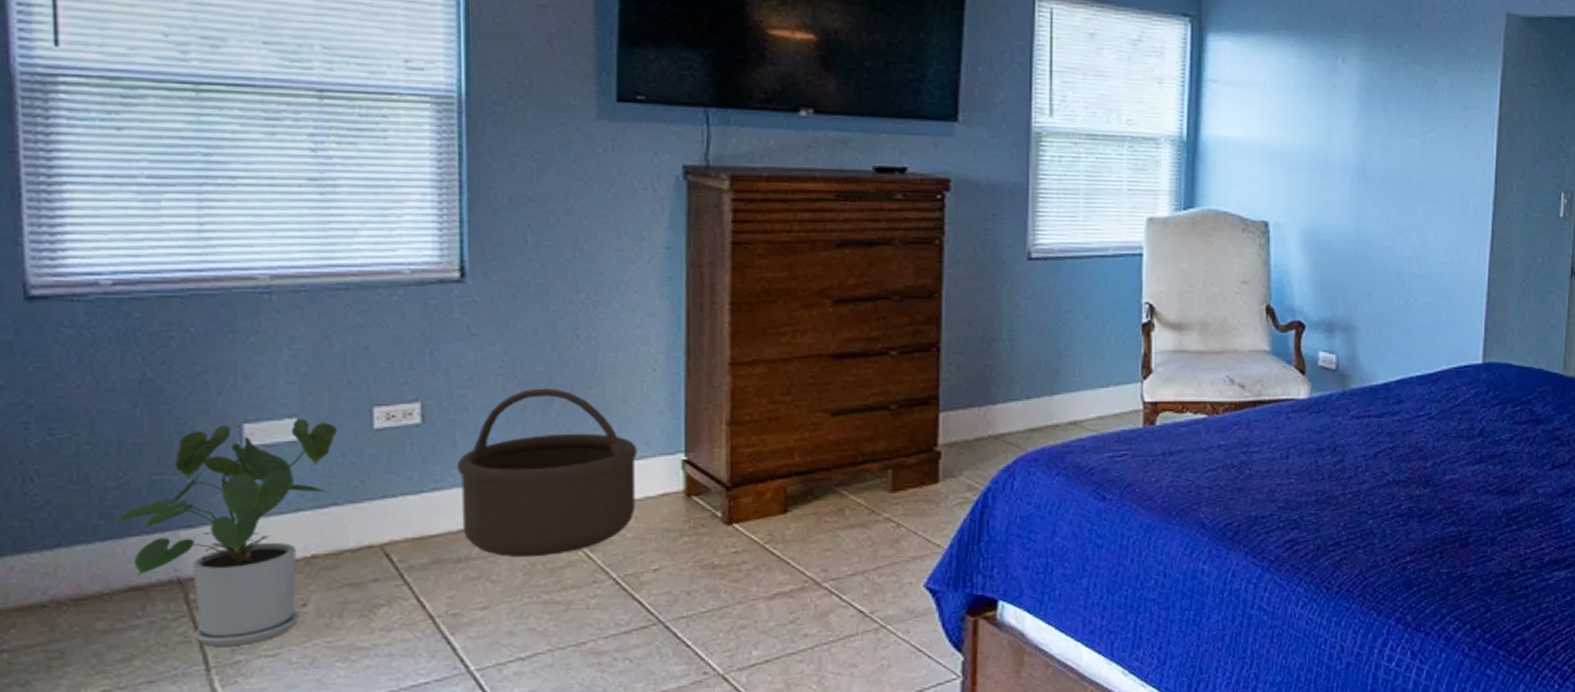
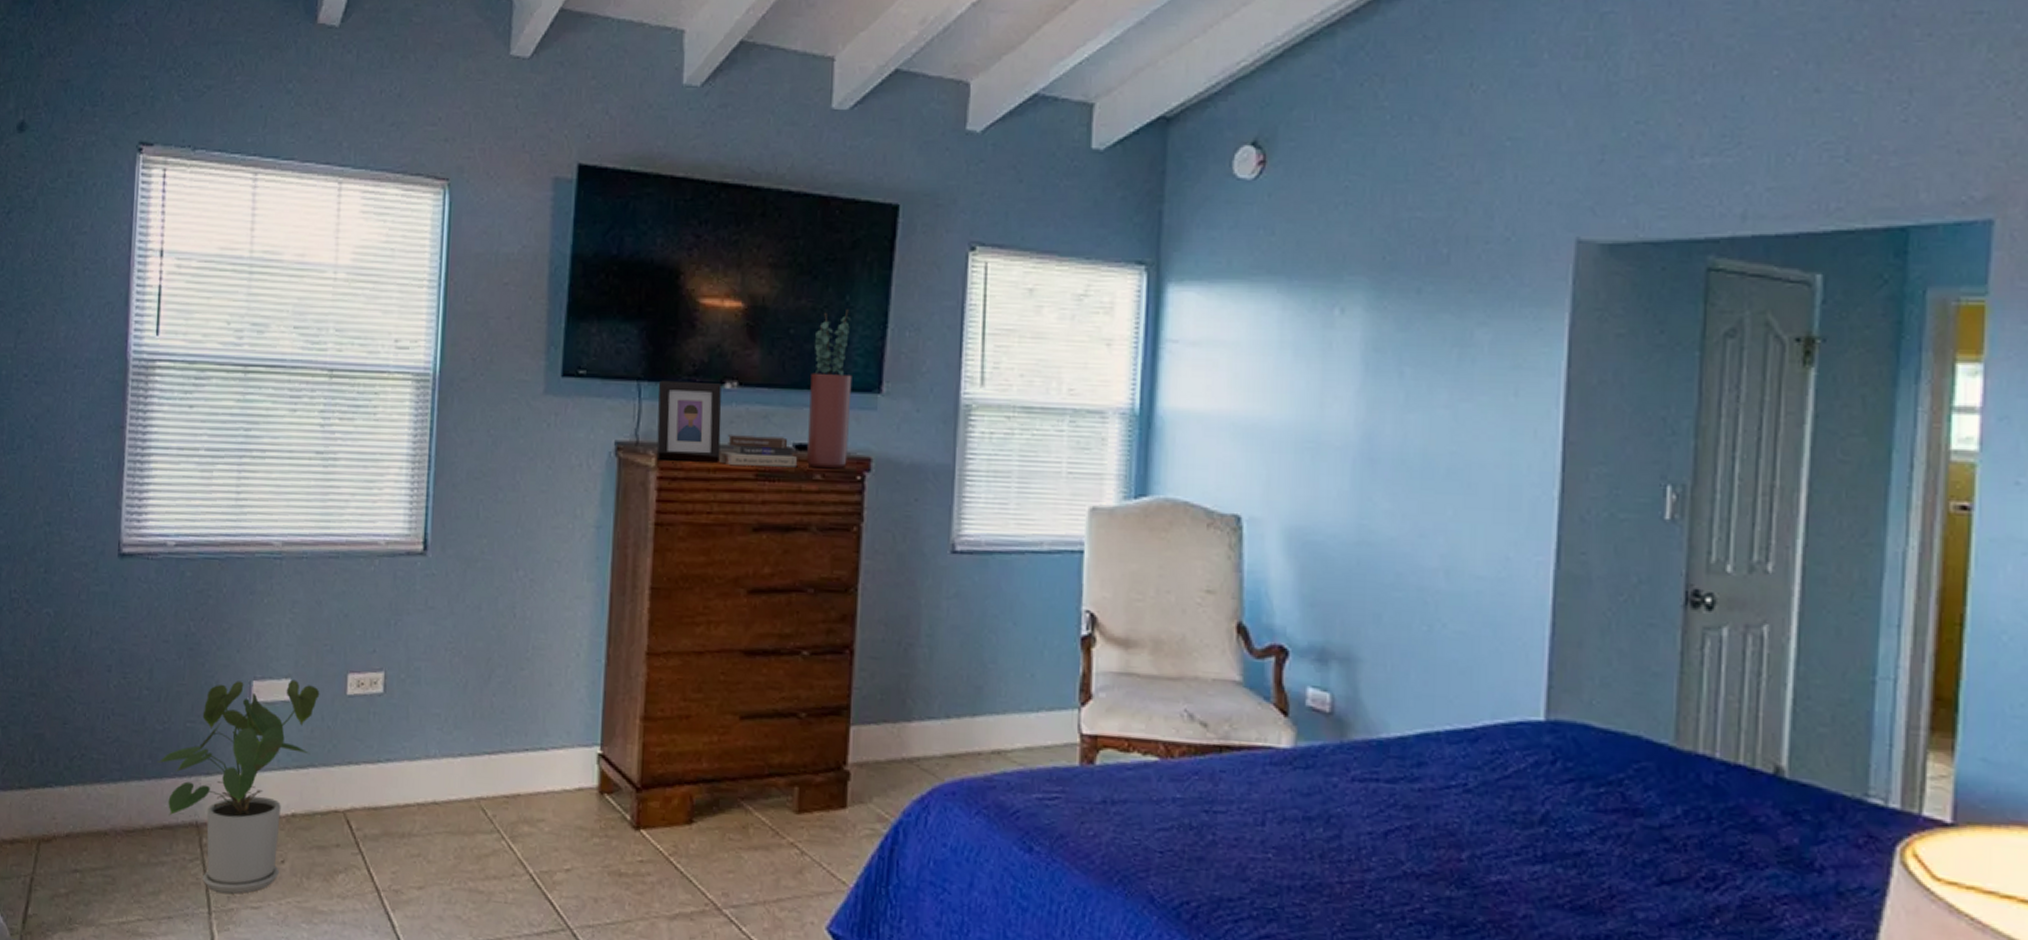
basket: present [457,388,638,558] -> none [408,666,559,841]
picture frame: none [727,107,798,186] -> present [656,380,722,464]
books: none [796,158,877,188] -> present [718,433,797,467]
vase: none [886,45,929,190] -> present [806,309,852,469]

